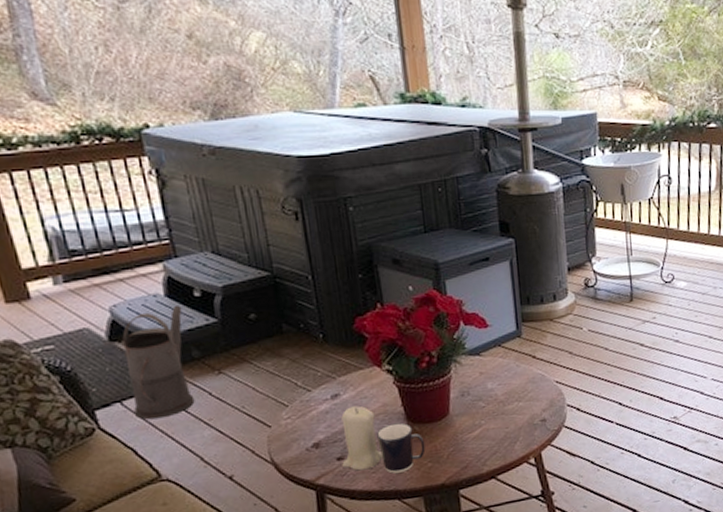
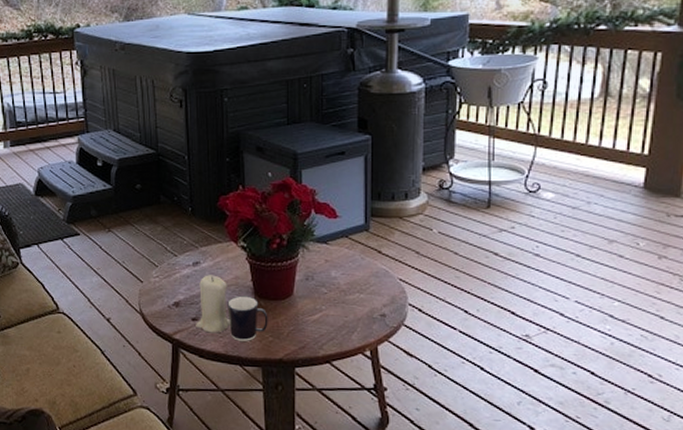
watering can: present [122,305,195,420] -> none [43,171,89,262]

